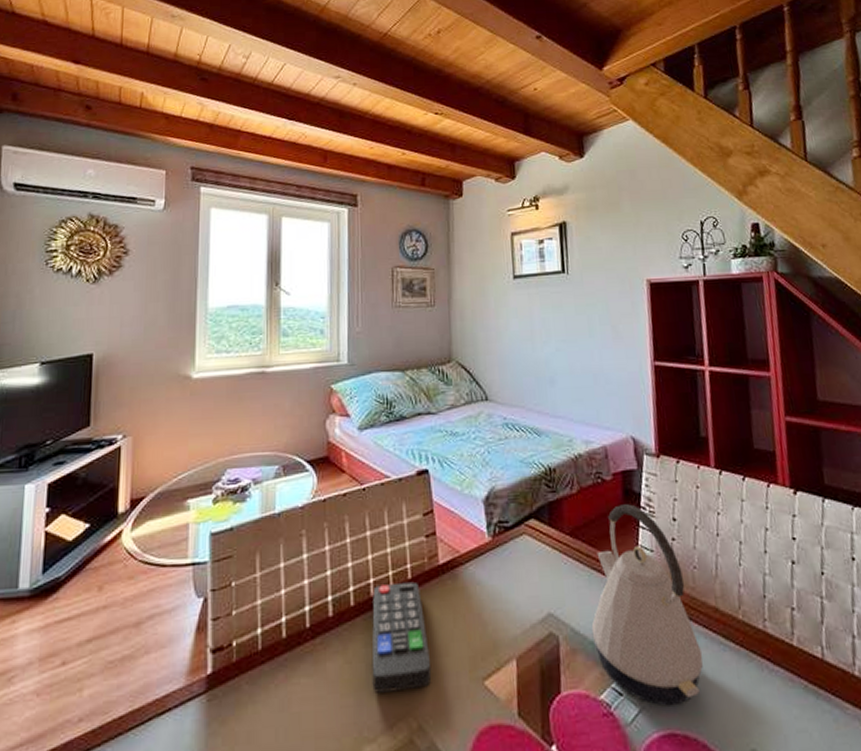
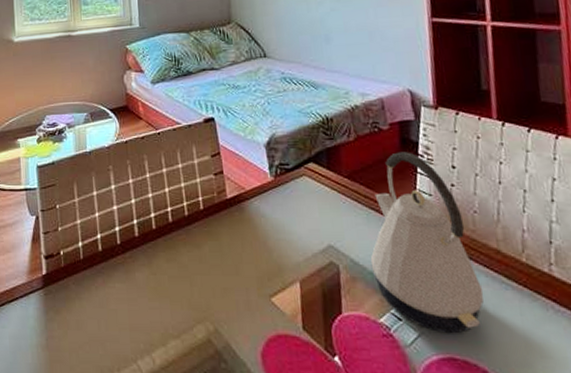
remote control: present [371,581,432,693] -> none [171,211,224,300]

